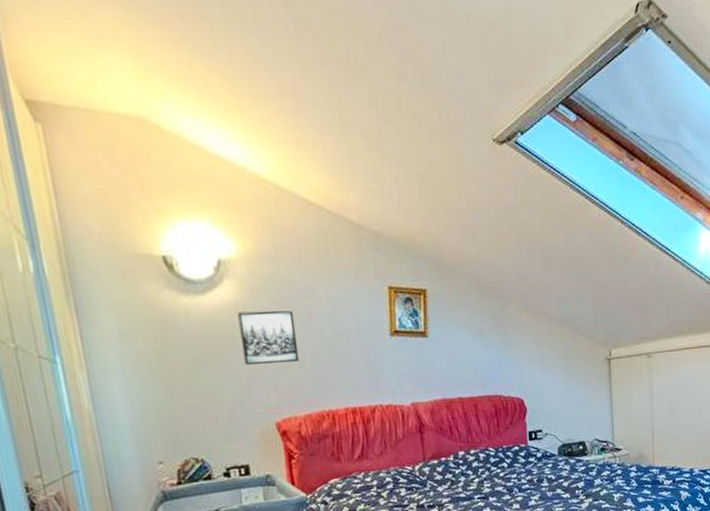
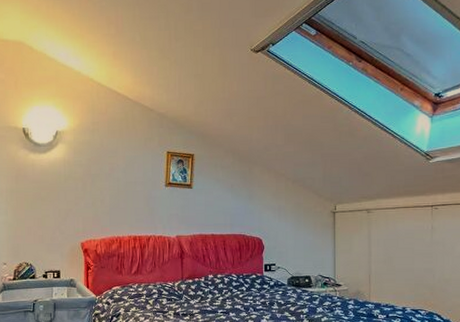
wall art: present [237,311,300,365] -> none [65,165,101,202]

